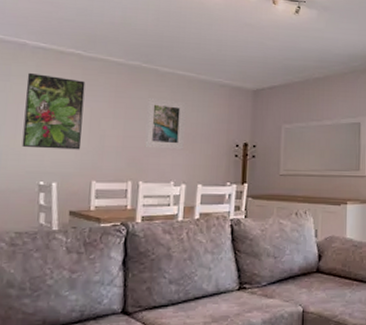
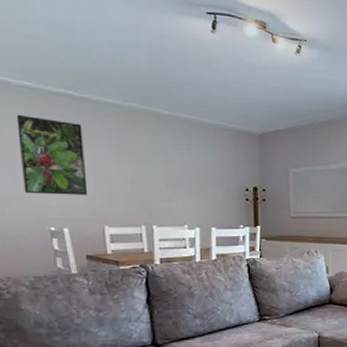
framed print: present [145,97,186,149] -> none [150,141,194,194]

